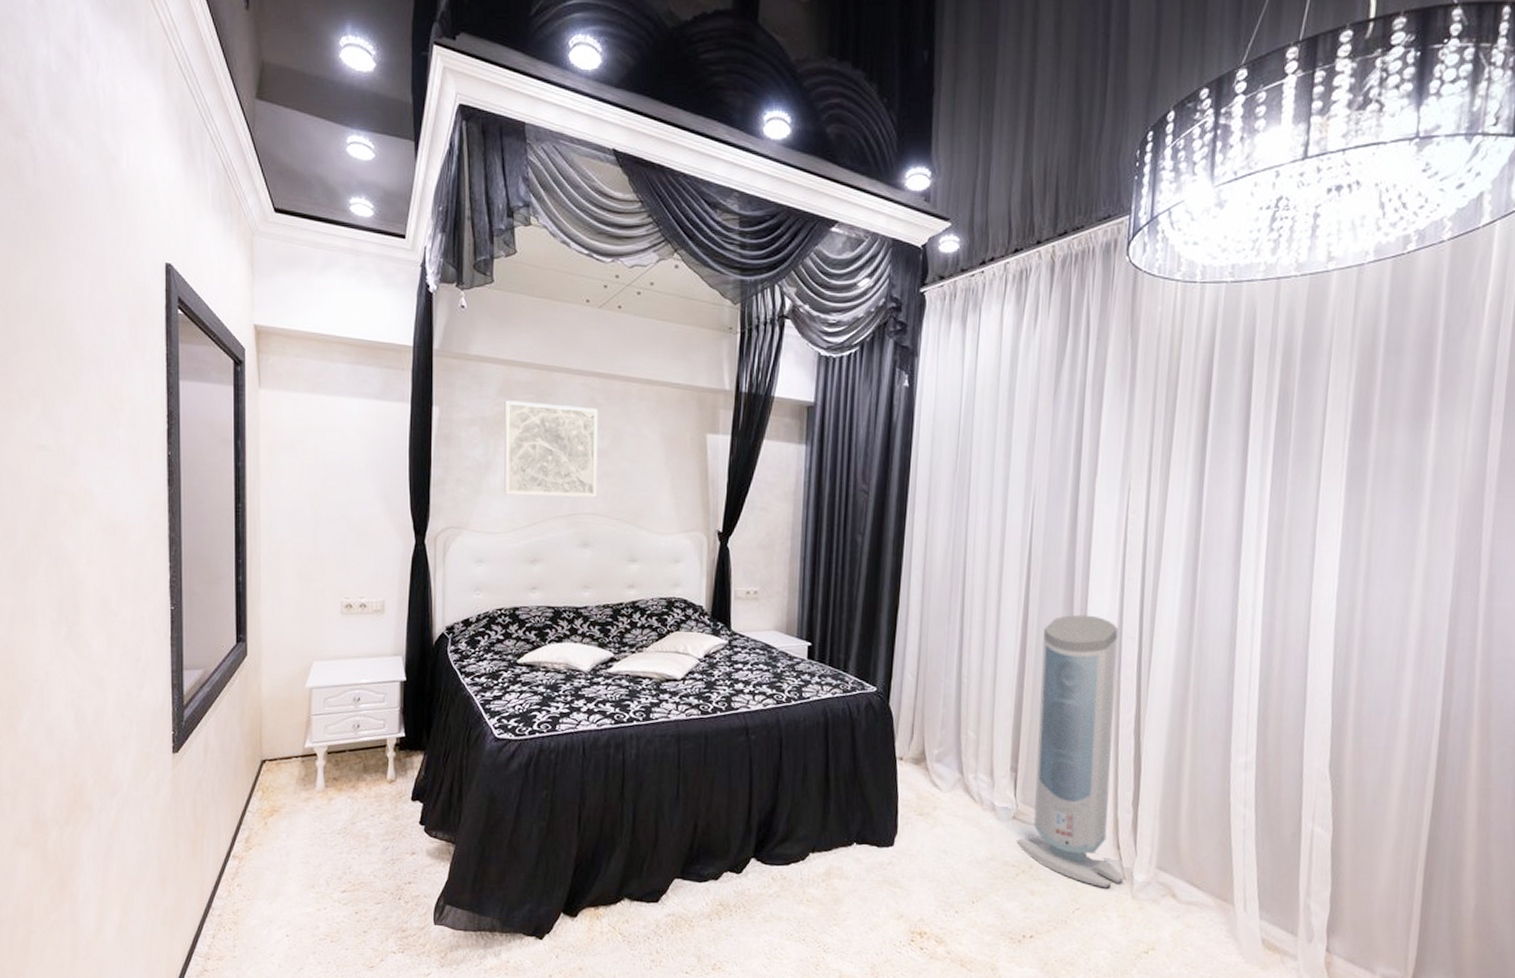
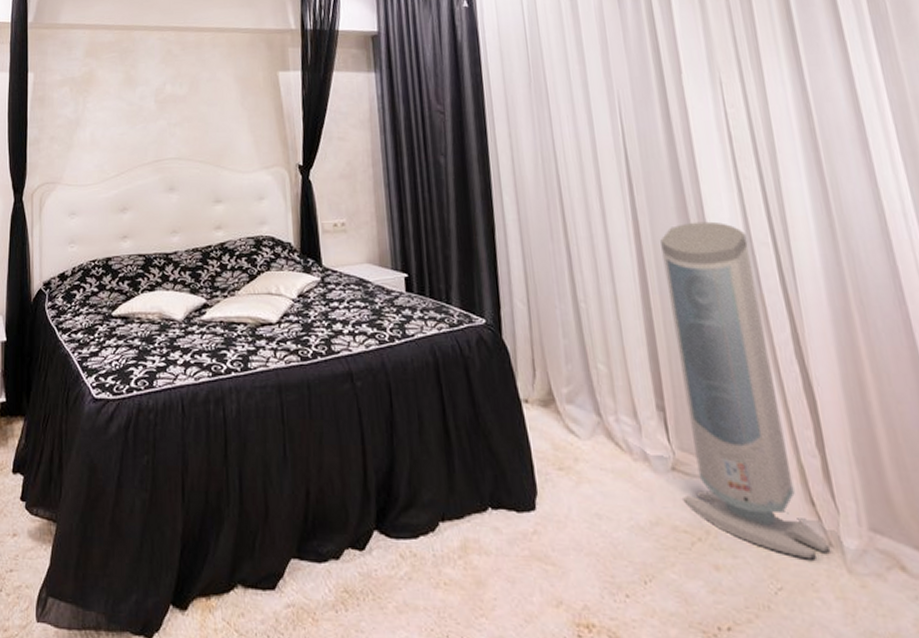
wall art: present [503,400,599,498] -> none [91,59,179,148]

